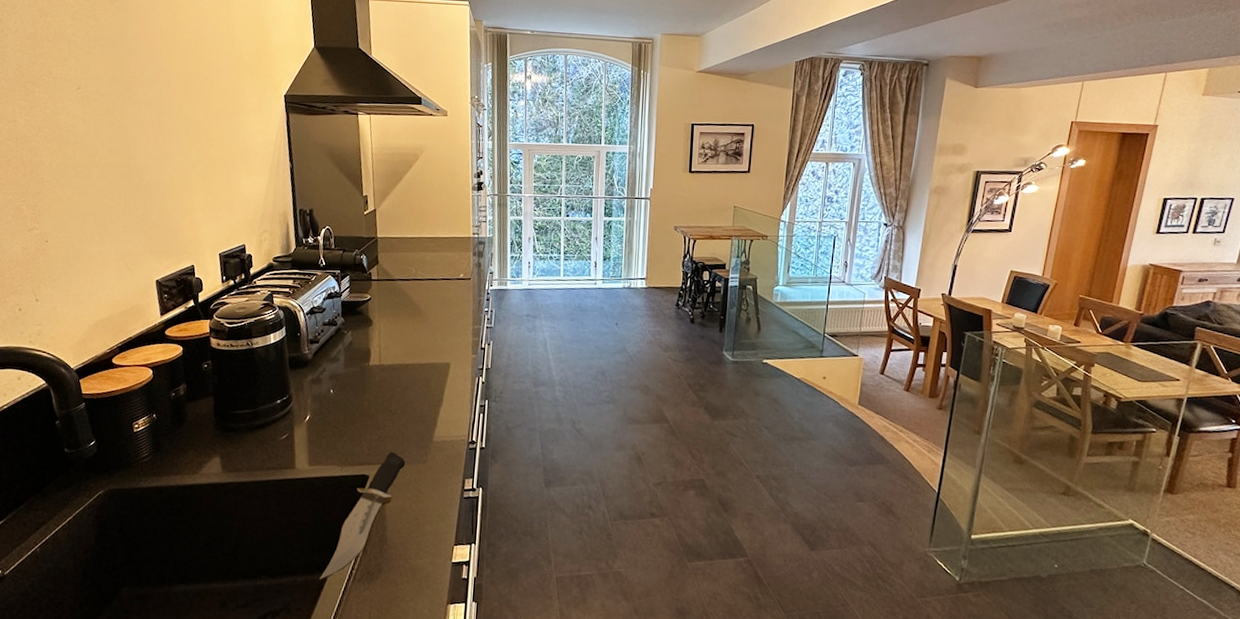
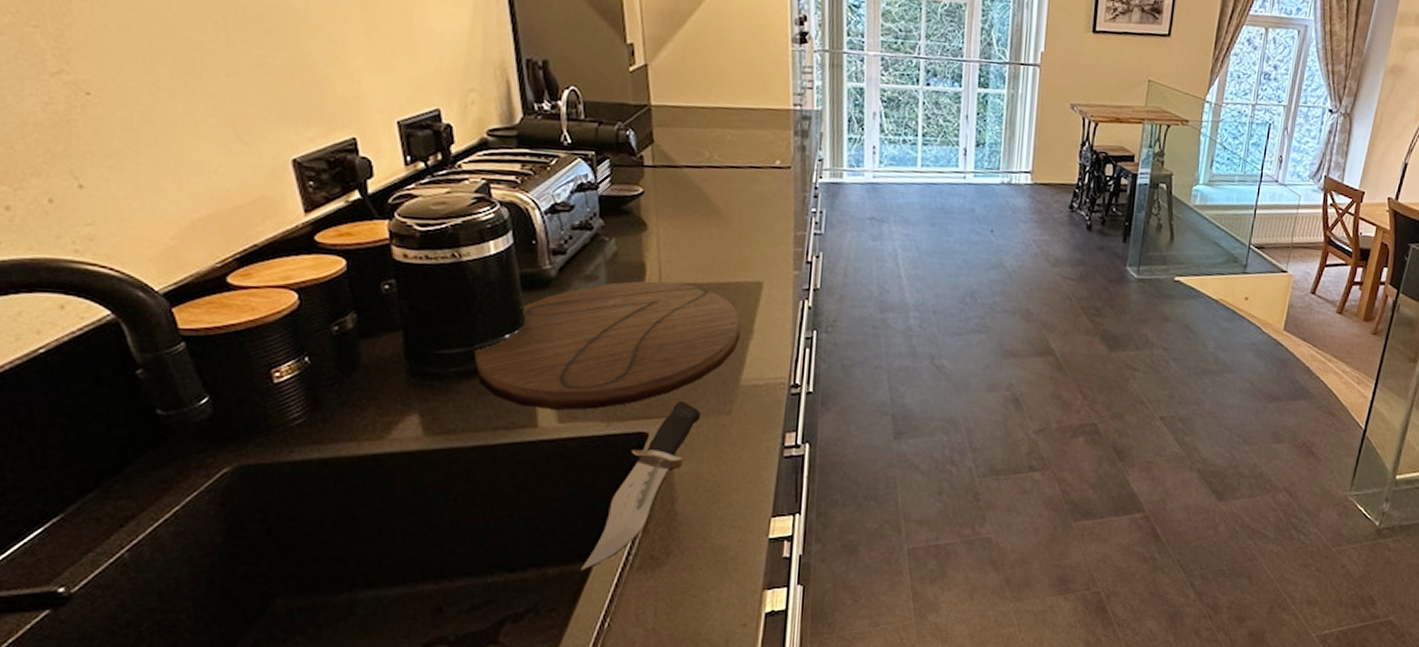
cutting board: none [256,362,434,456] -> present [473,281,741,410]

